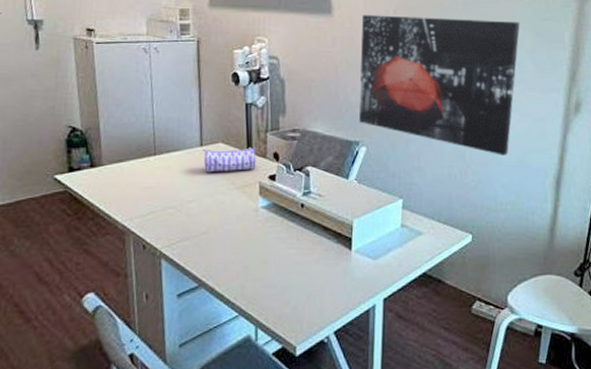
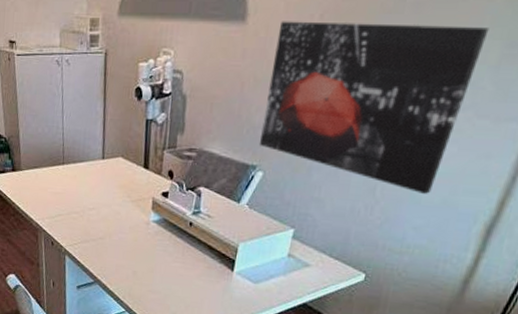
pencil case: present [202,147,256,173] -> none [104,162,152,185]

